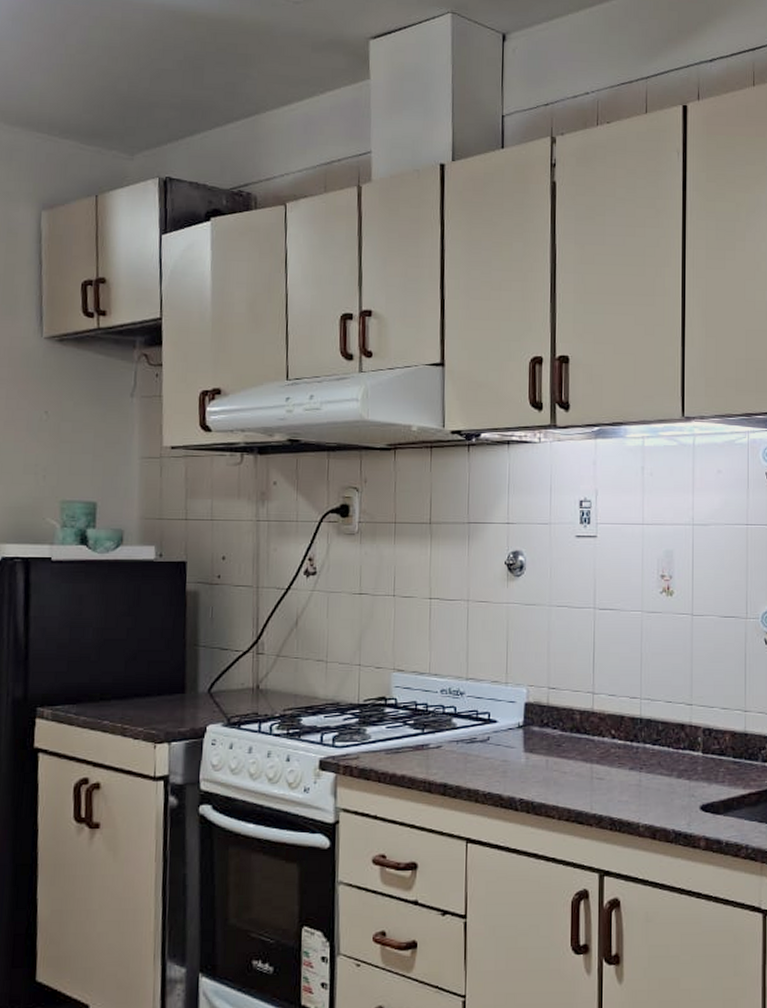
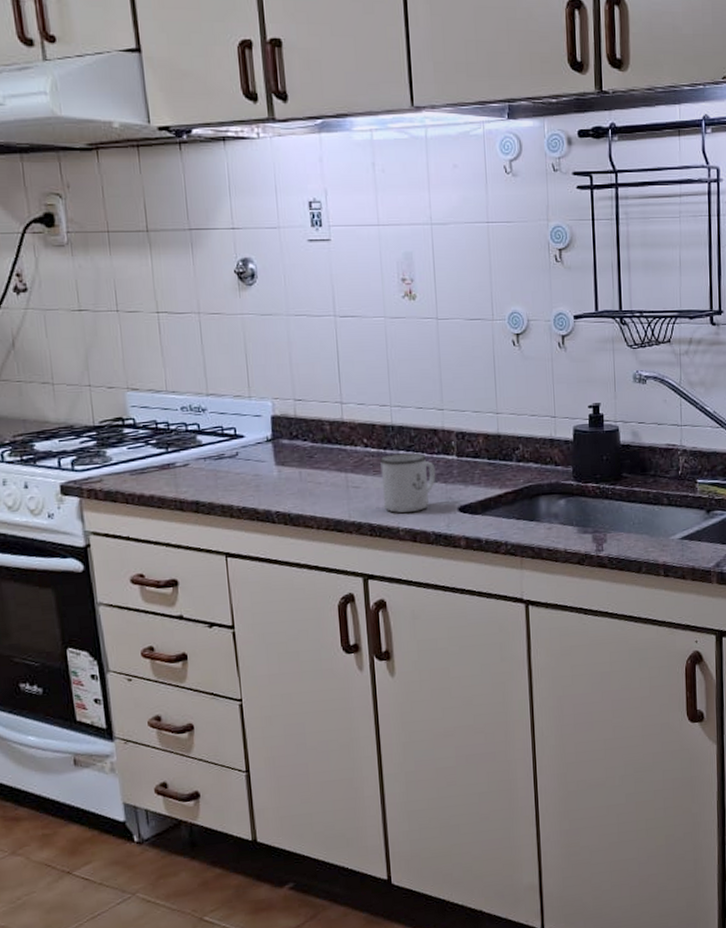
mug: none [626,747,680,808] -> present [380,453,436,513]

